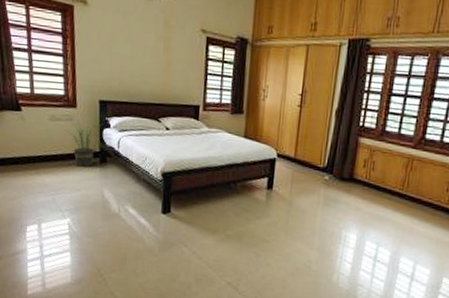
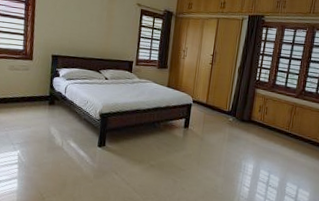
potted plant: present [67,120,98,167] -> none [23,70,49,108]

